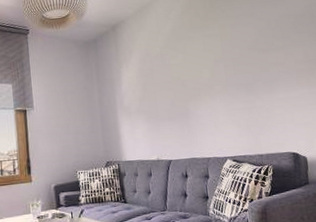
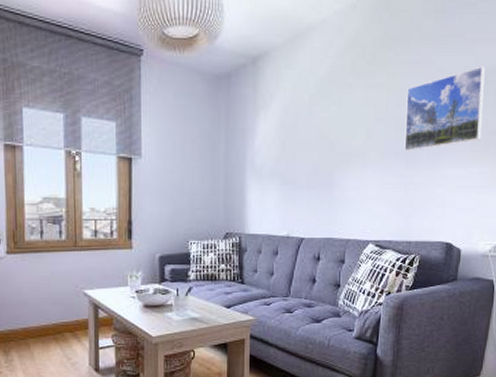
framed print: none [236,12,304,83] -> present [404,66,485,152]

